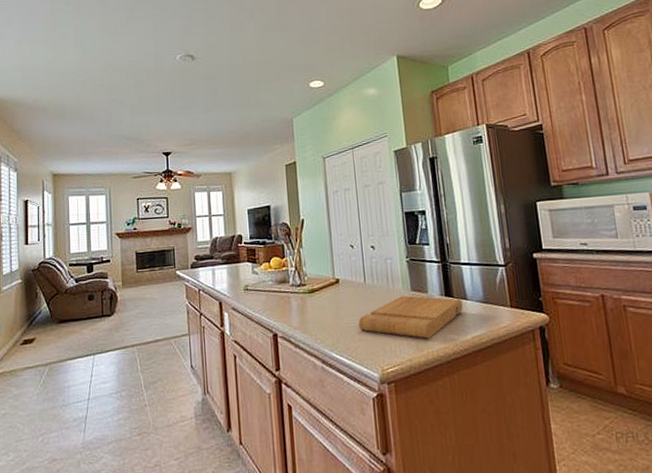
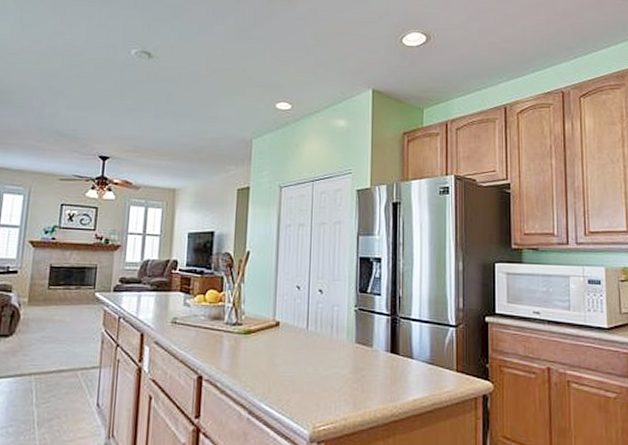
cutting board: present [358,295,463,339] -> none [294,348,408,397]

